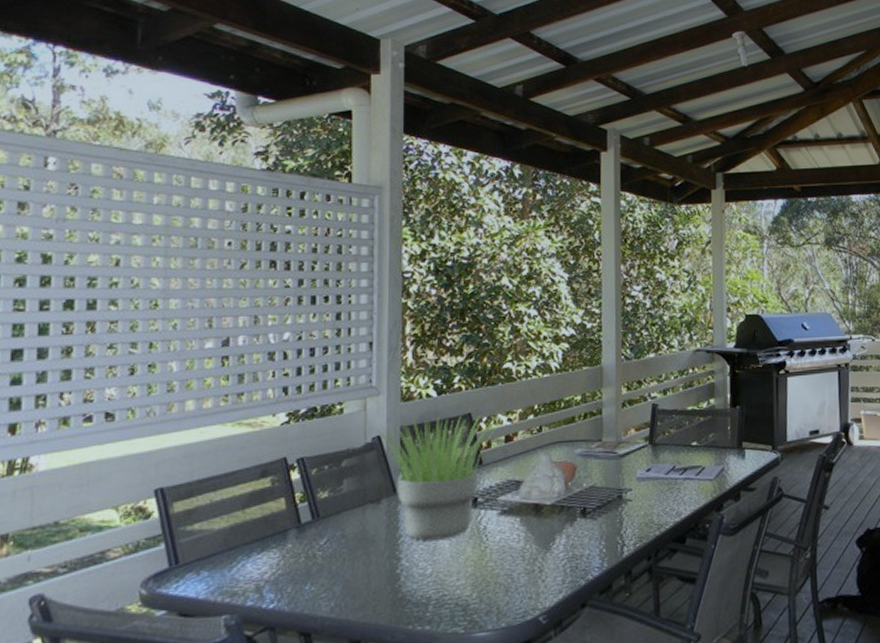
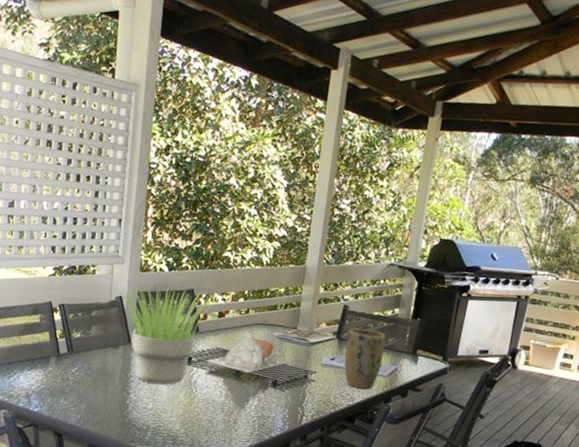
plant pot: none [661,428,706,500] -> present [344,328,386,389]

